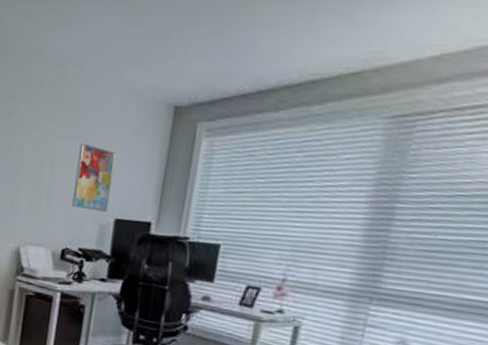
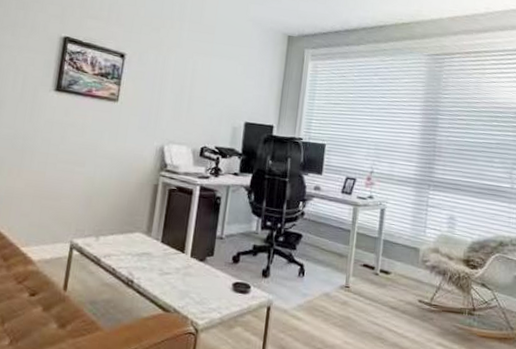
wall art: present [72,143,116,213] -> none [210,59,245,117]

